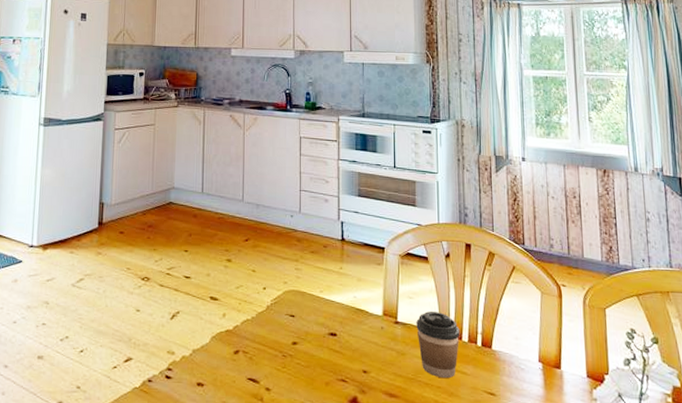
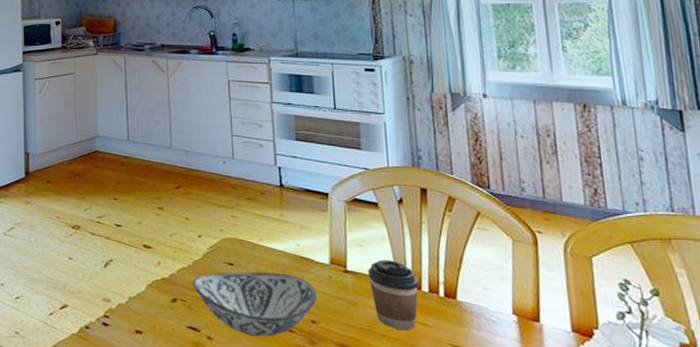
decorative bowl: none [256,323,369,387] -> present [193,271,317,337]

